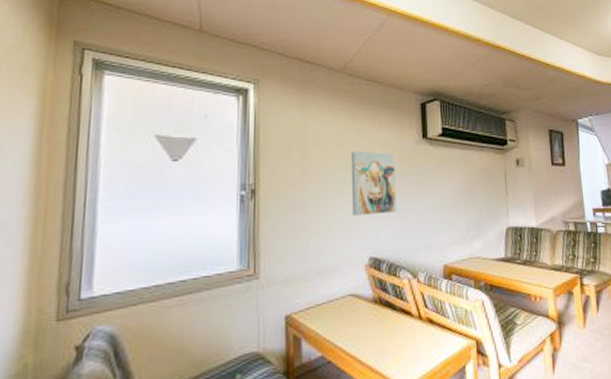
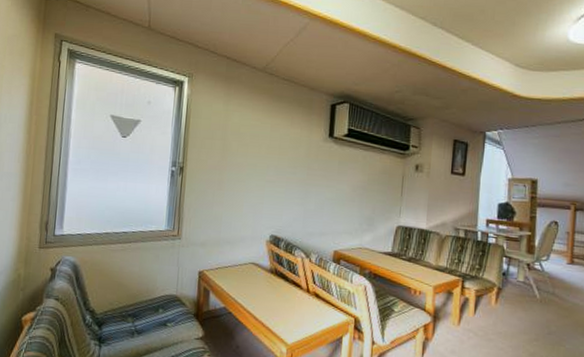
wall art: present [351,150,397,215] -> none [260,142,302,200]

